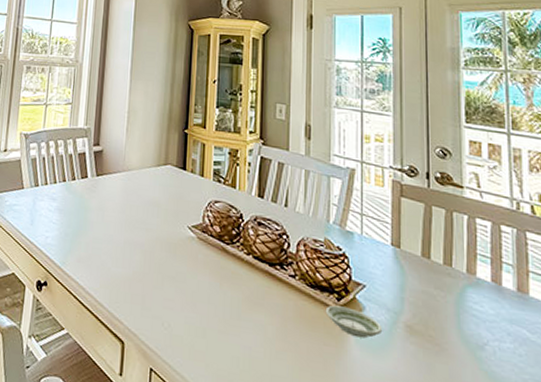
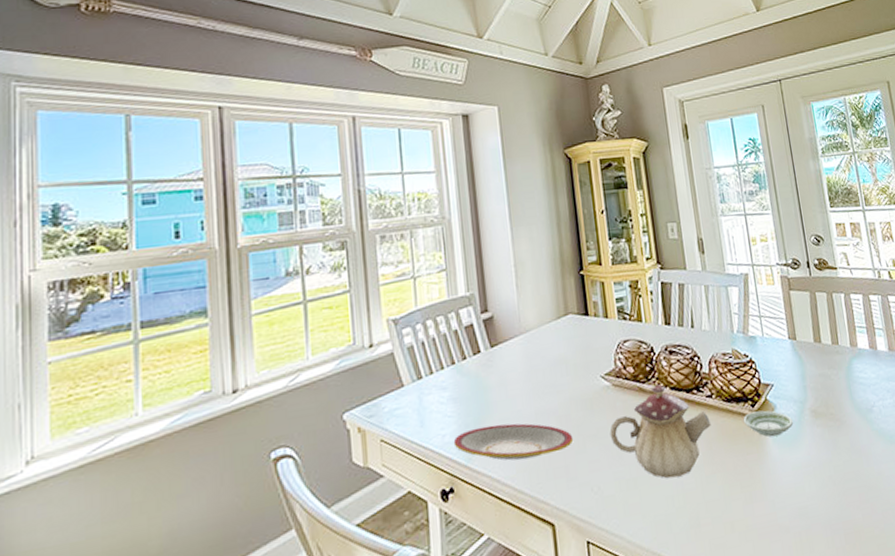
plate: none [53,239,154,281] -> present [453,423,574,461]
teapot: none [187,250,290,343] -> present [609,385,711,479]

